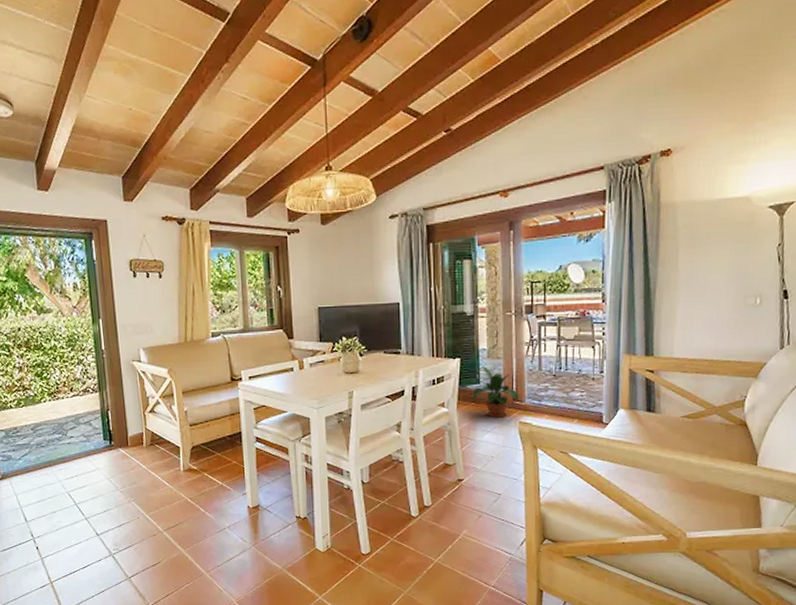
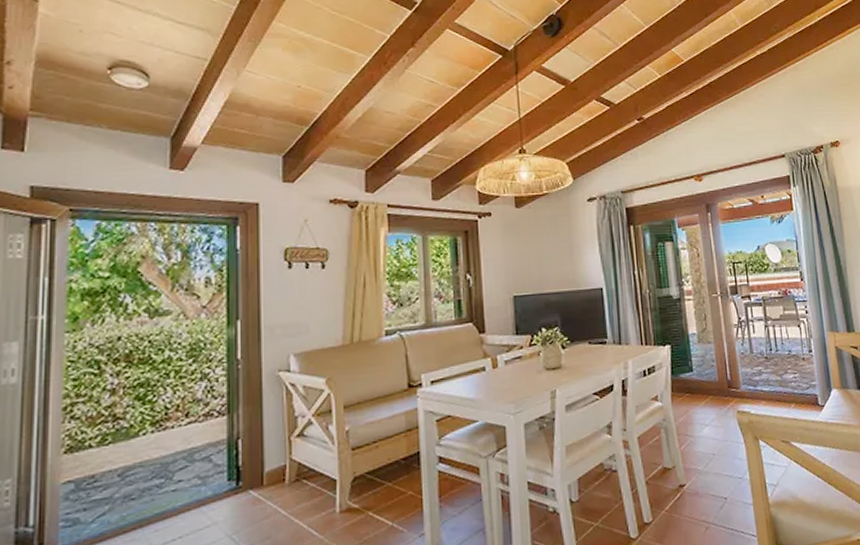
potted plant: present [471,366,519,417] -> none [686,352,734,408]

